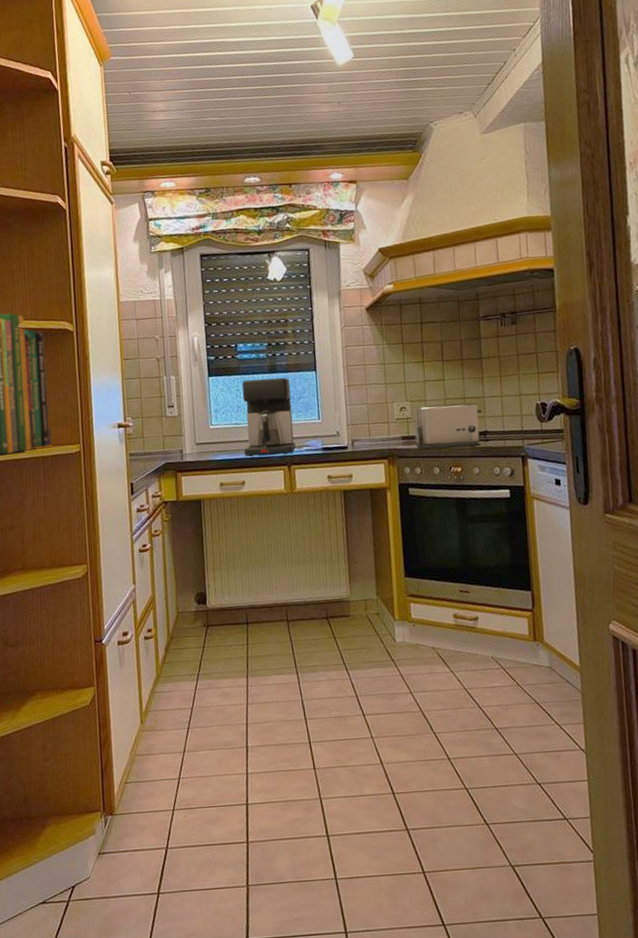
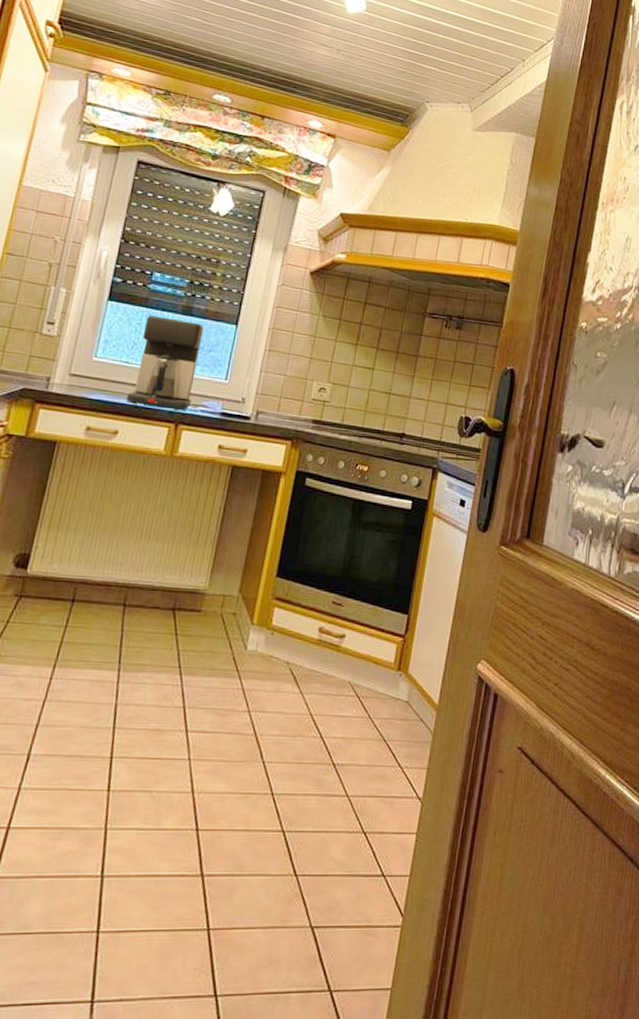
toaster: present [412,402,482,450] -> none [325,390,404,448]

